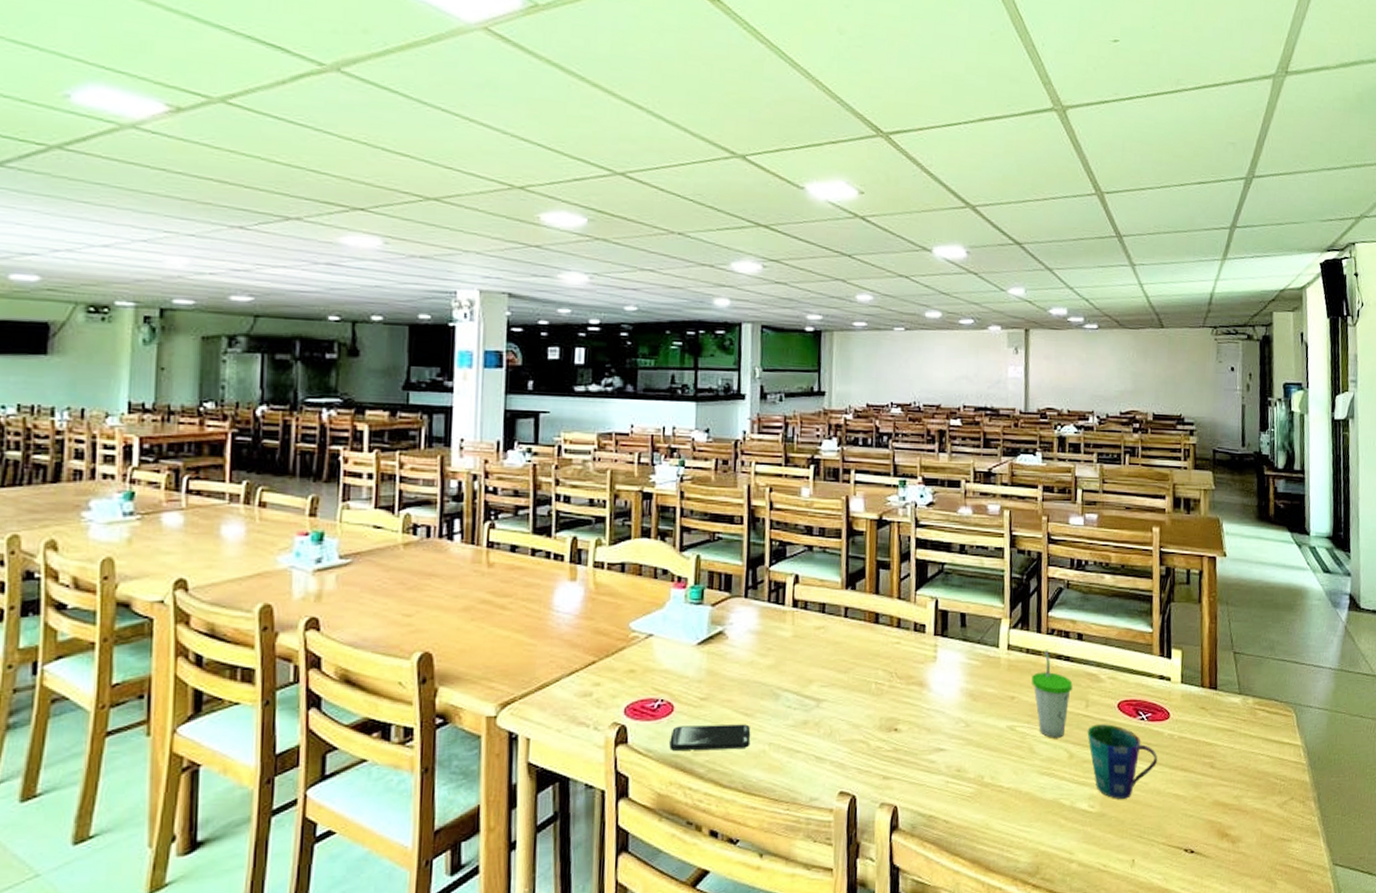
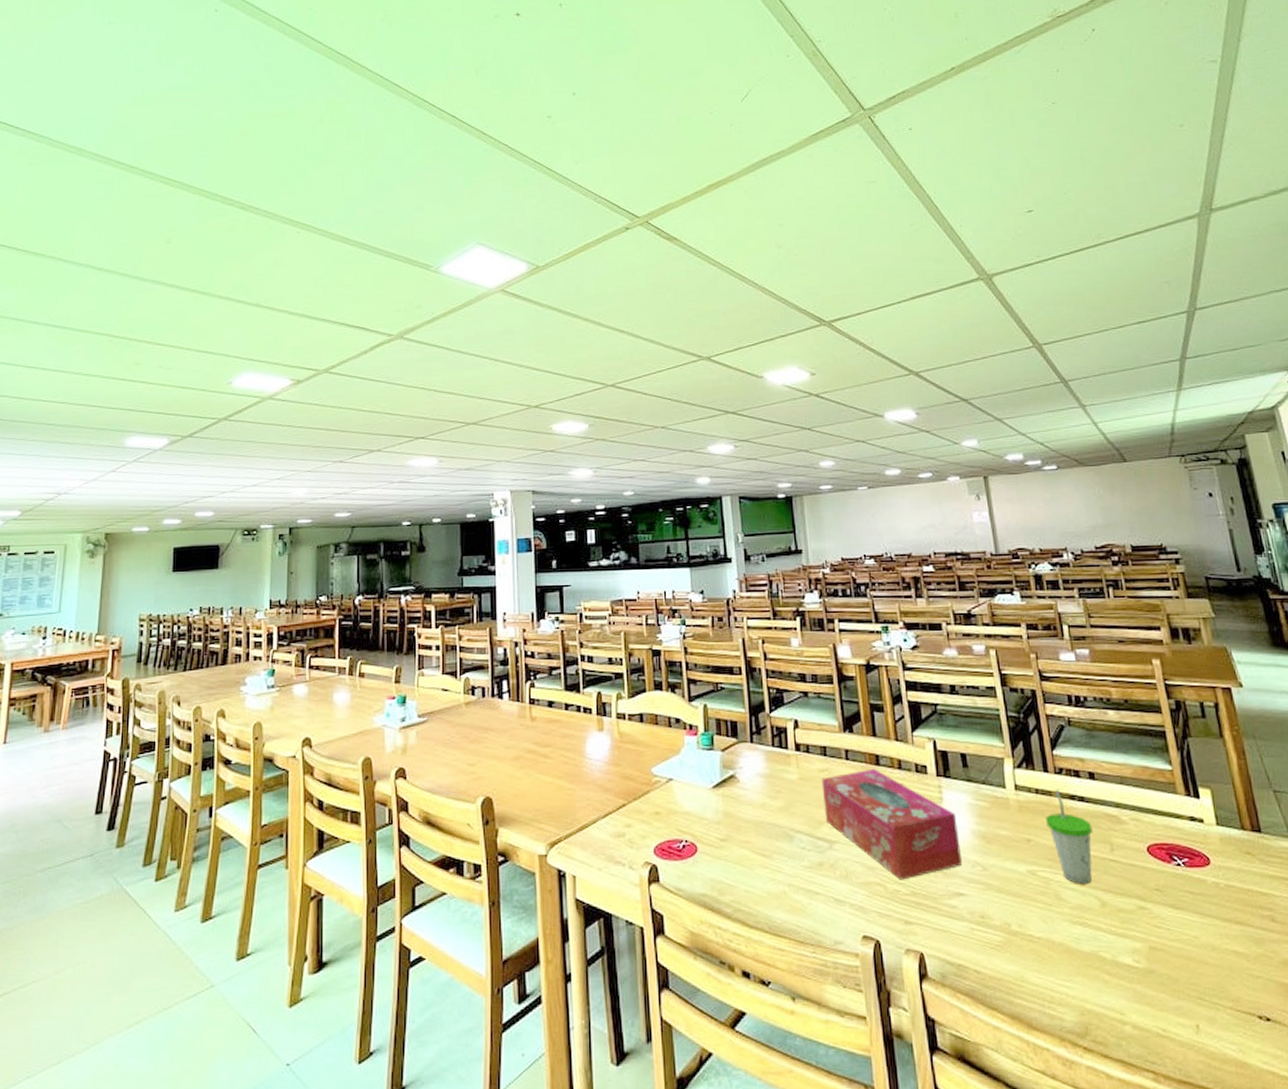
smartphone: present [669,724,751,751] -> none [697,865,771,890]
tissue box: none [815,626,948,737] -> present [821,768,962,880]
cup: present [1087,724,1157,799] -> none [1117,870,1205,954]

